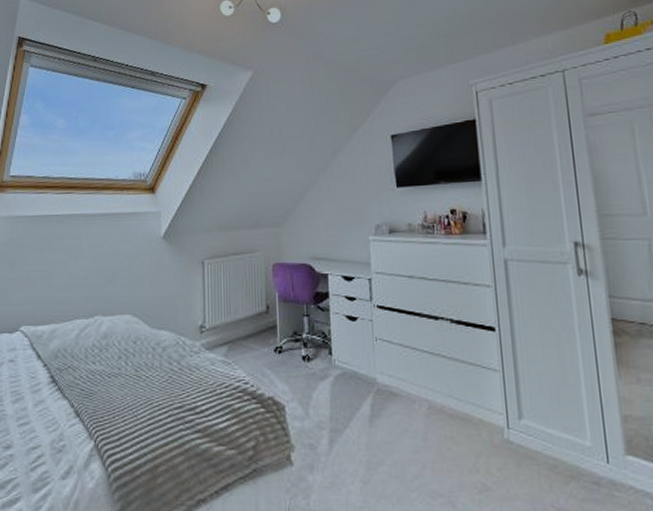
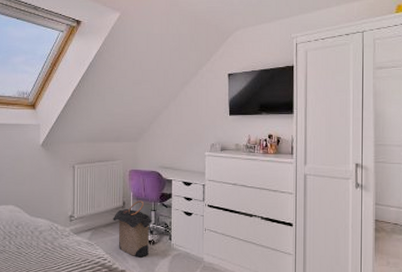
laundry hamper: none [254,303,306,379] -> present [113,200,152,258]

